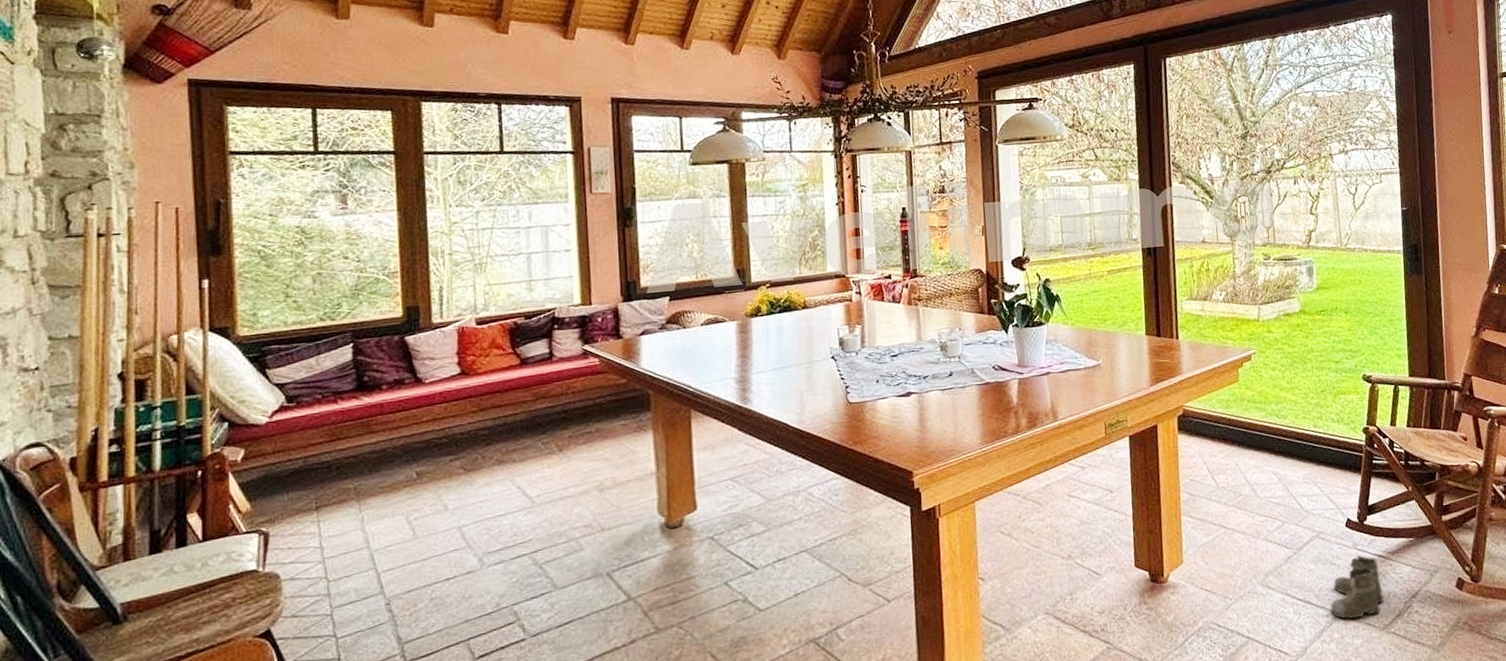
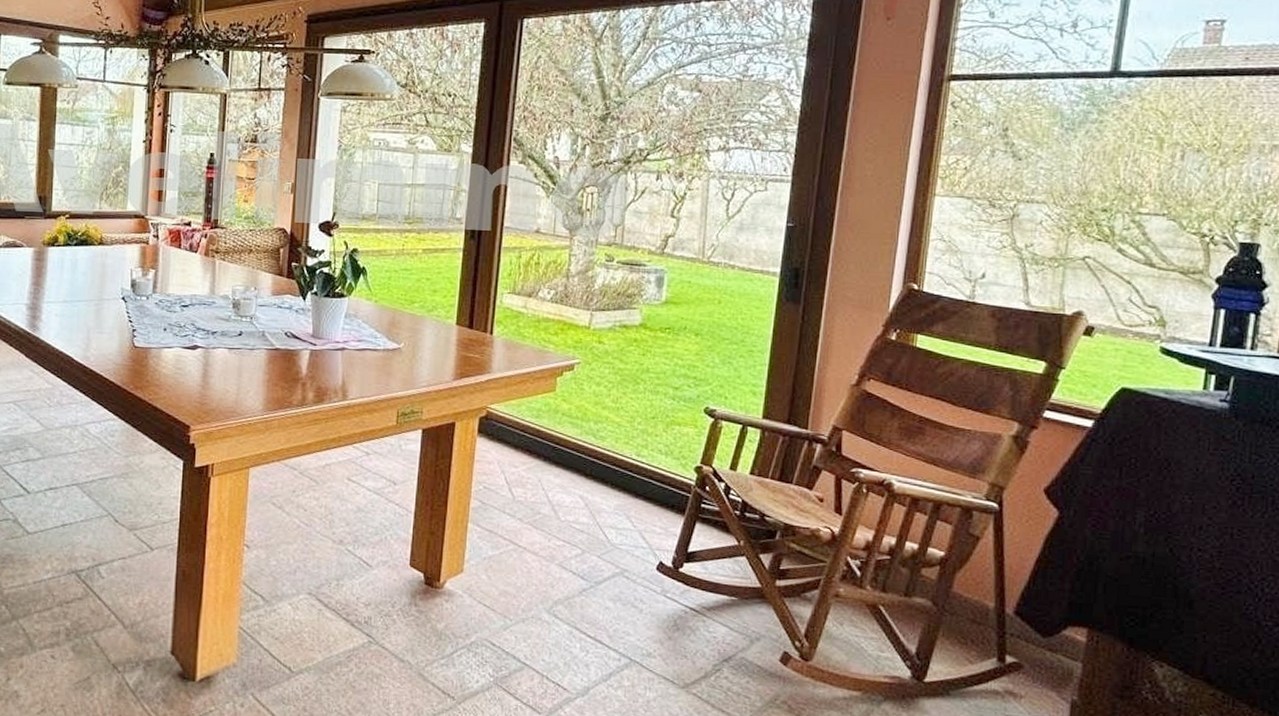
boots: present [1330,554,1384,623] -> none [622,602,690,677]

